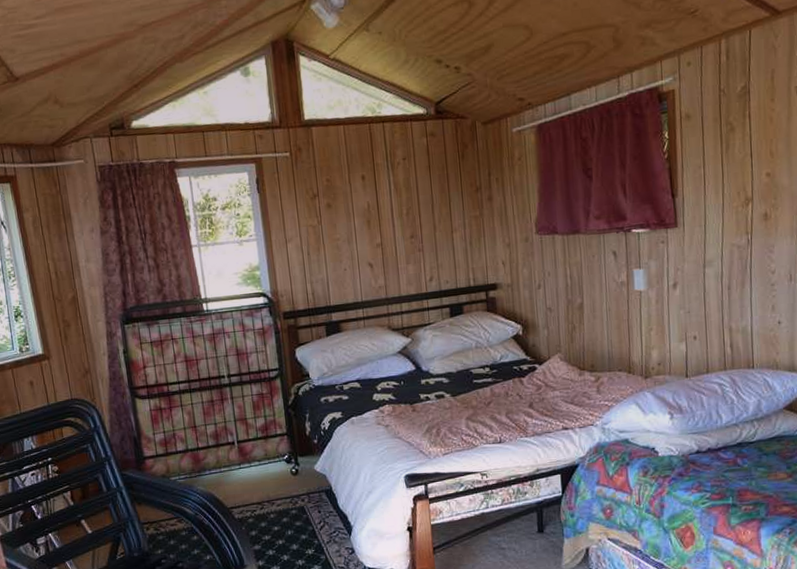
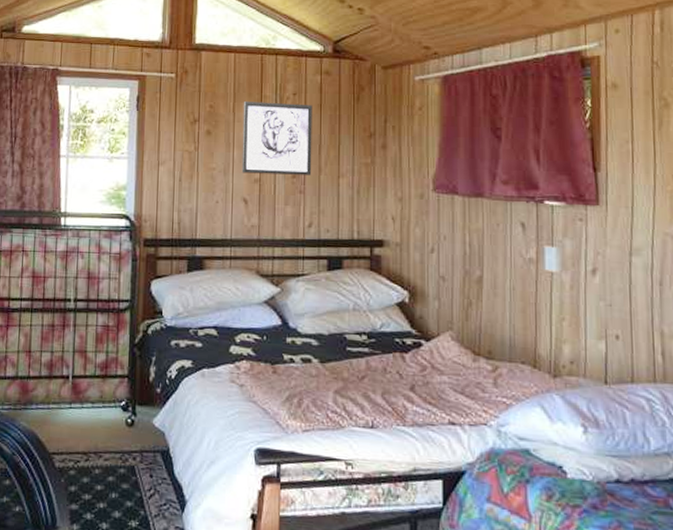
wall art: none [357,167,428,240] -> present [241,101,312,175]

